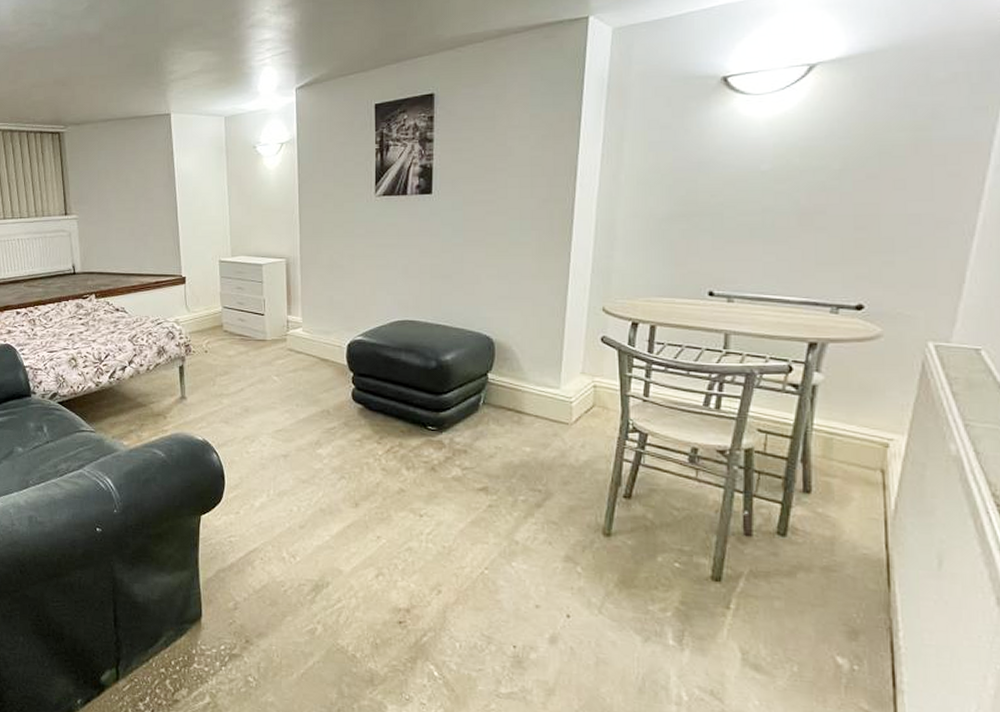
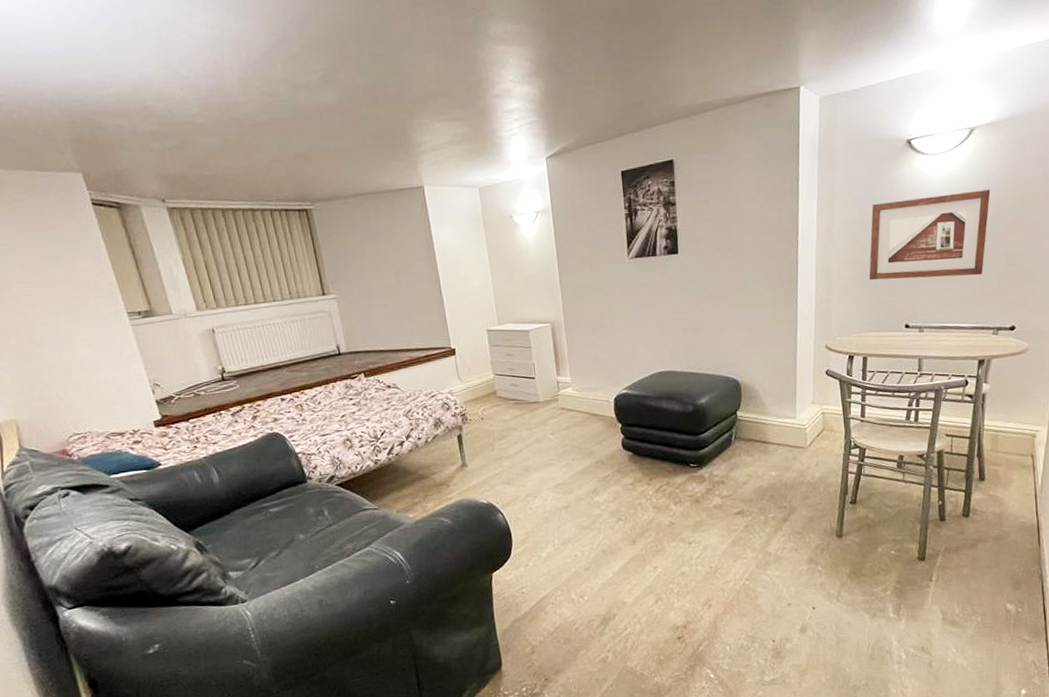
picture frame: none [663,137,835,240] -> present [869,189,991,281]

